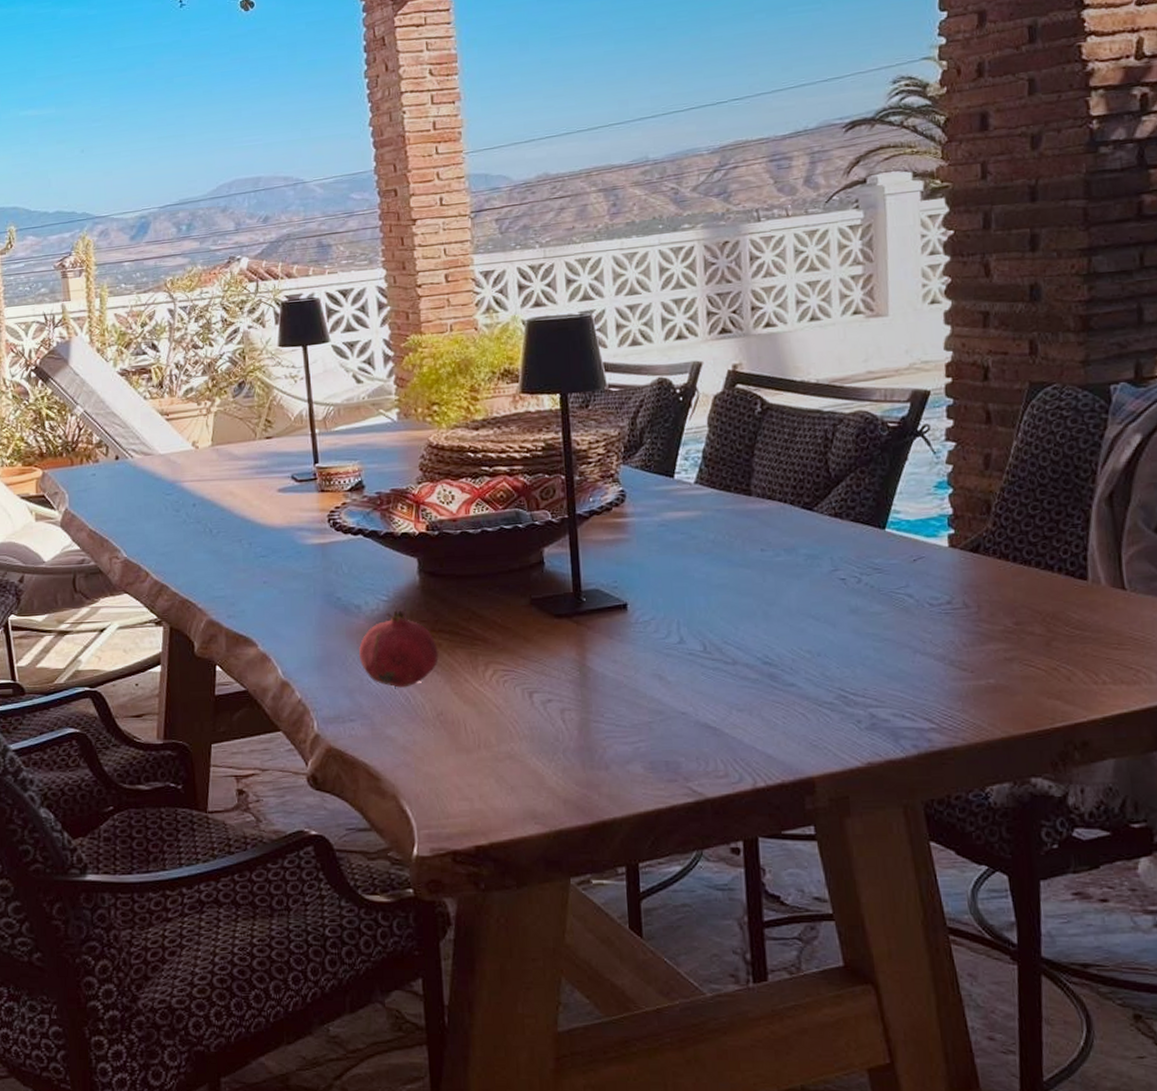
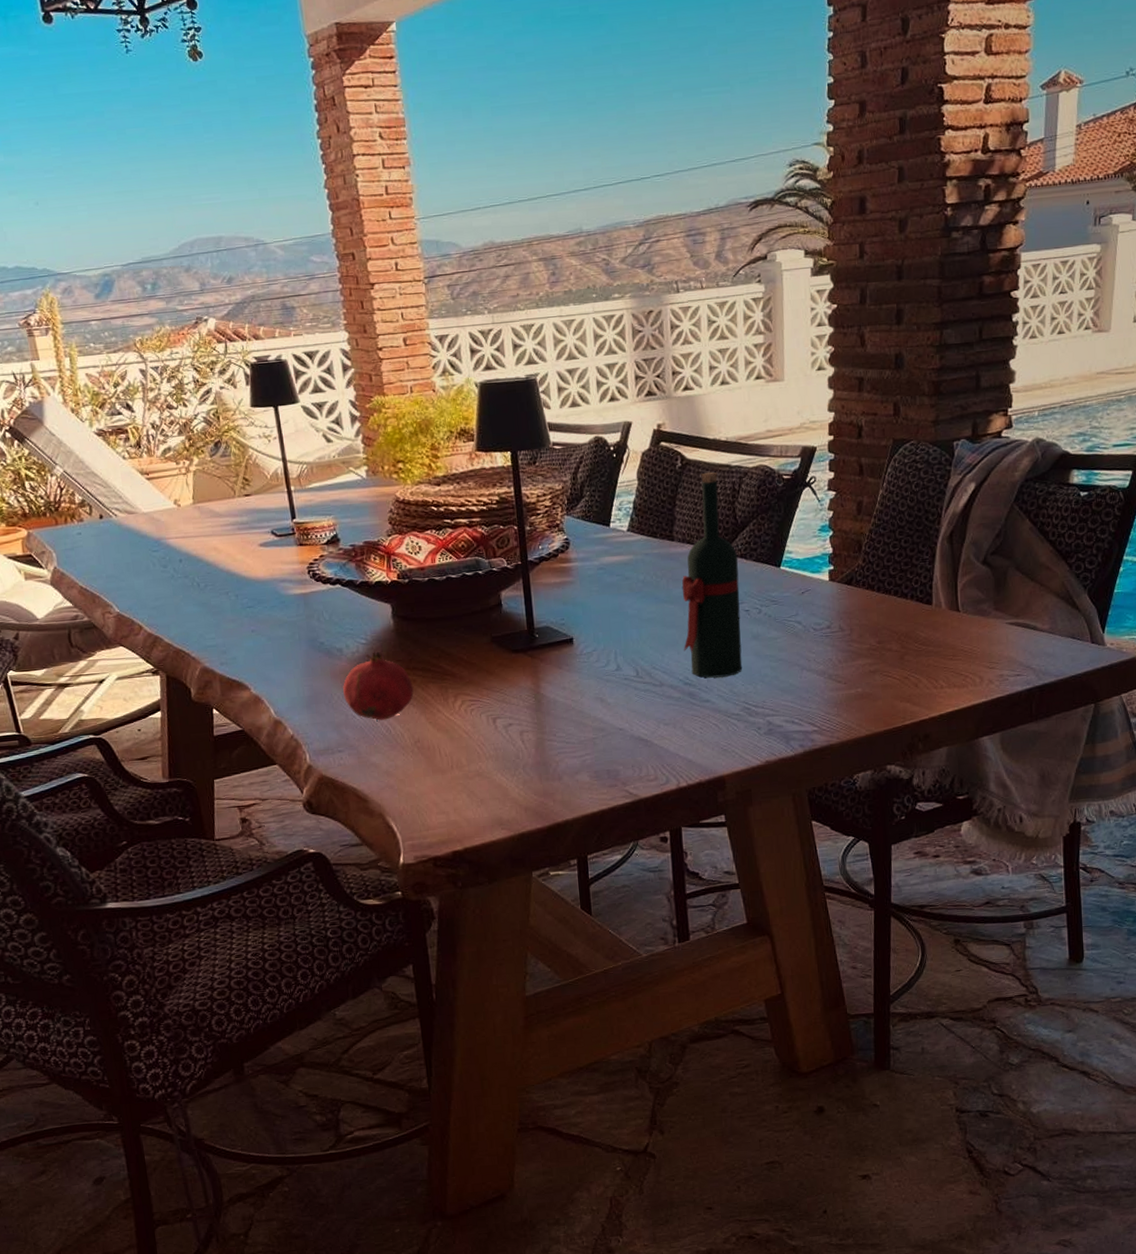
wine bottle: none [761,418,837,658] -> present [682,472,742,678]

